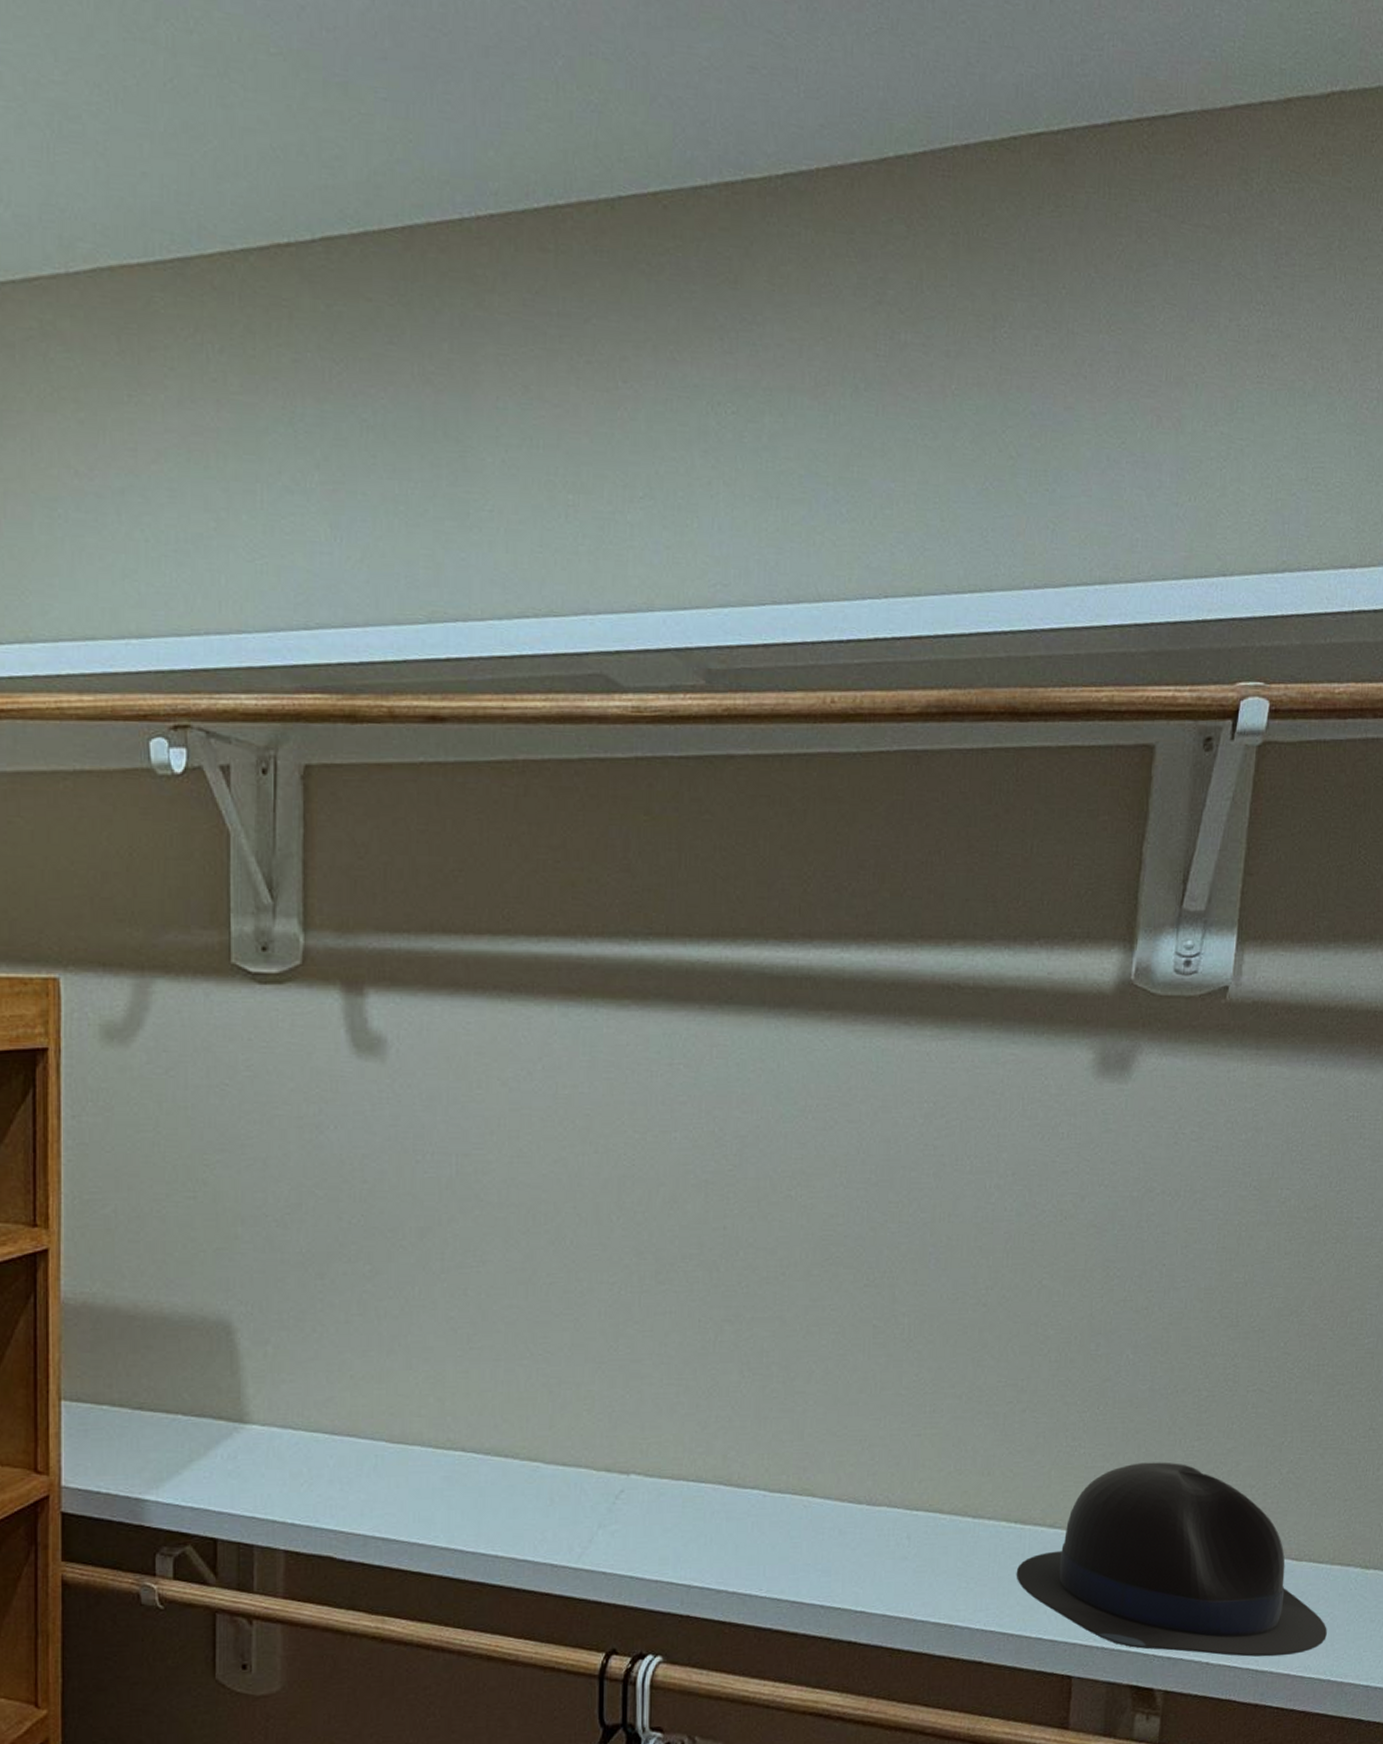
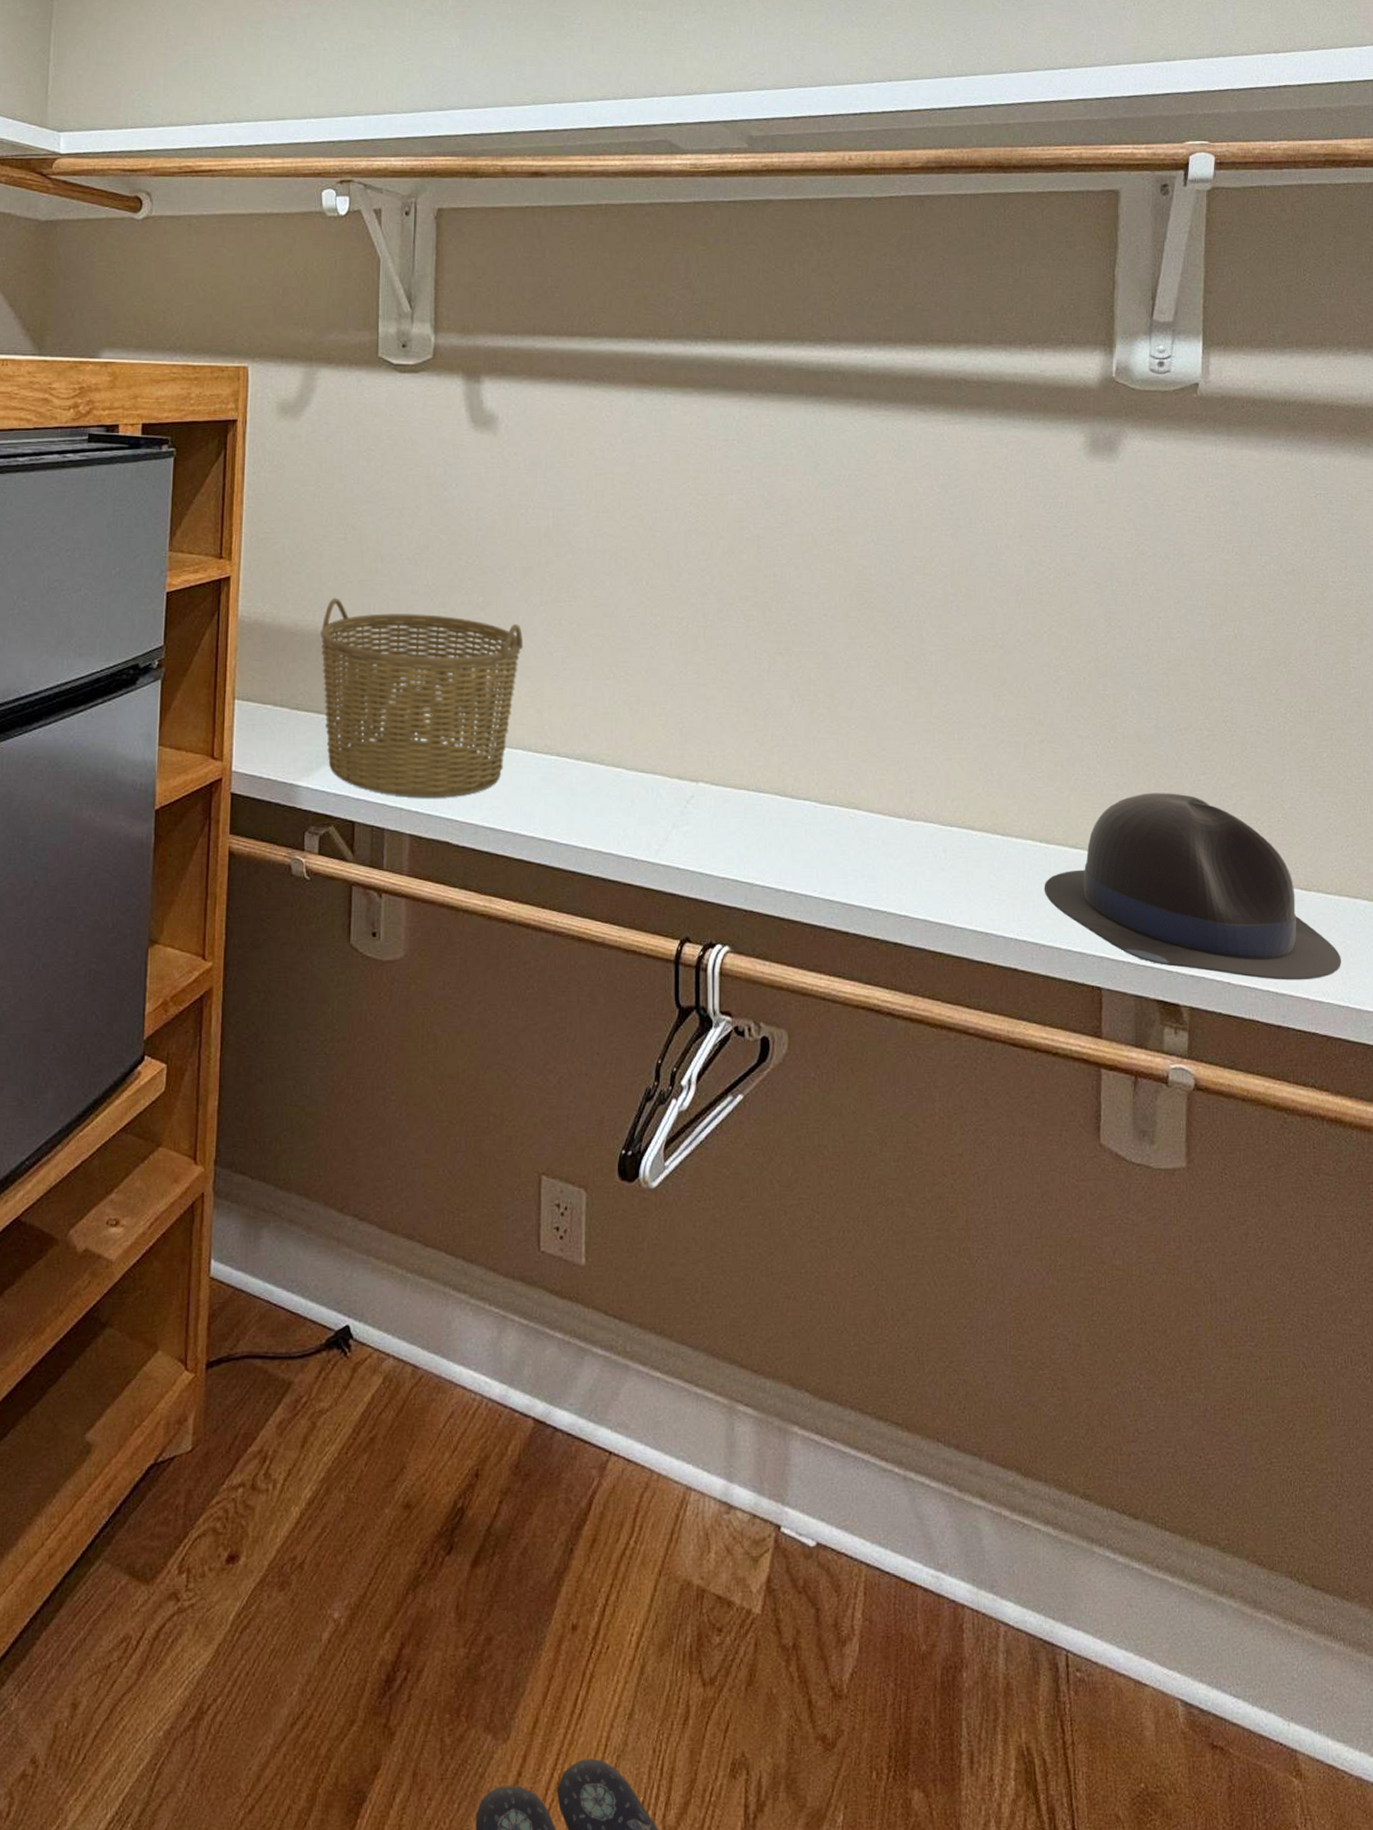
basket: none [166,1271,421,1507] -> present [320,598,524,798]

